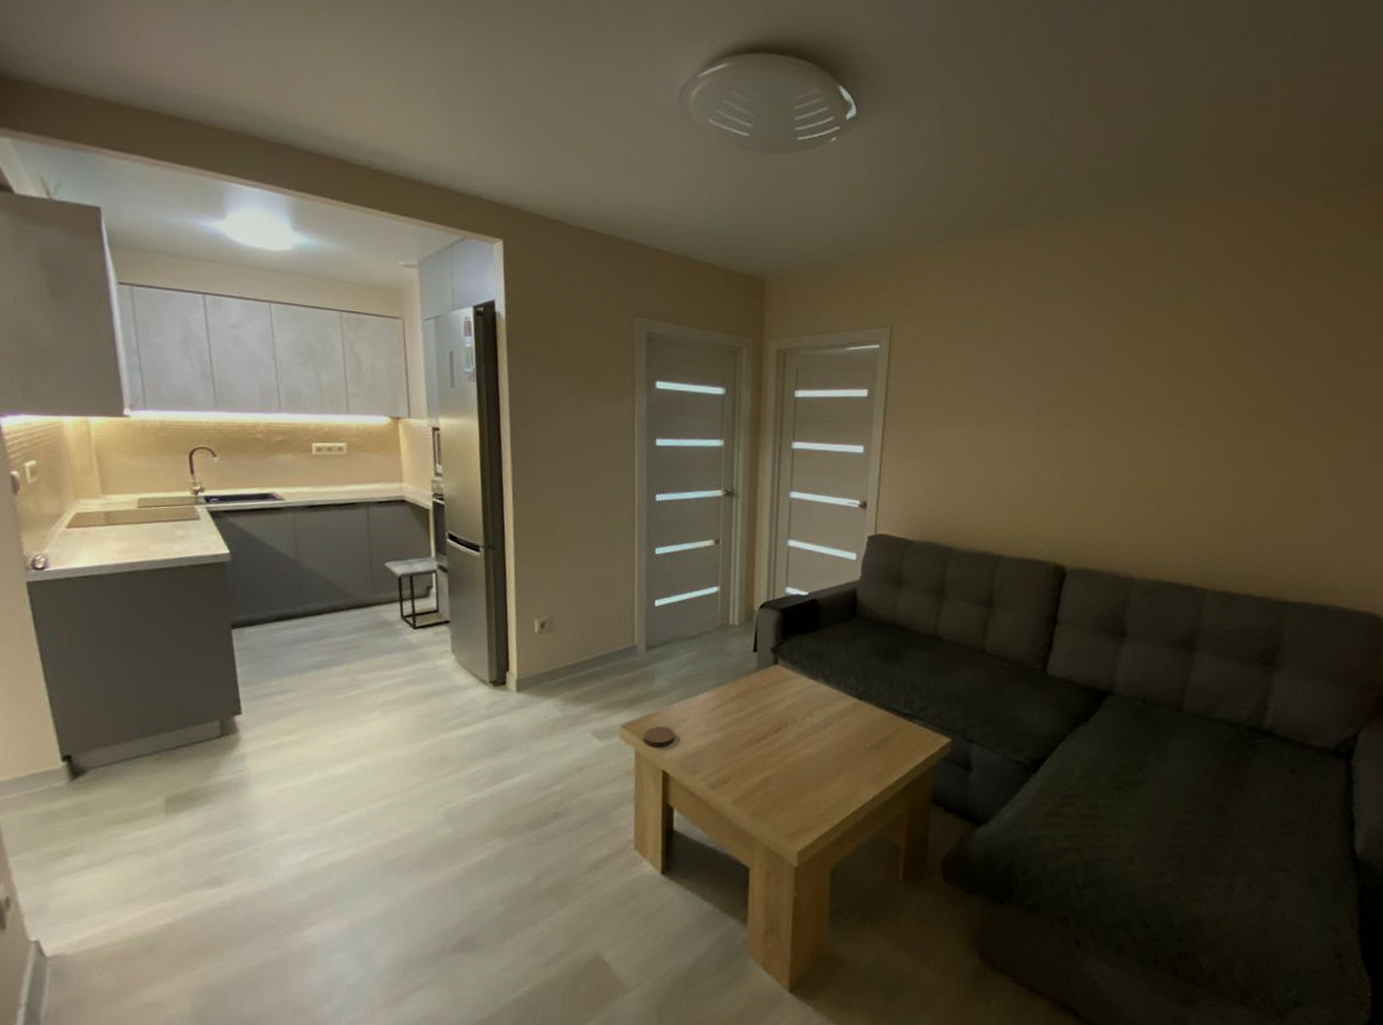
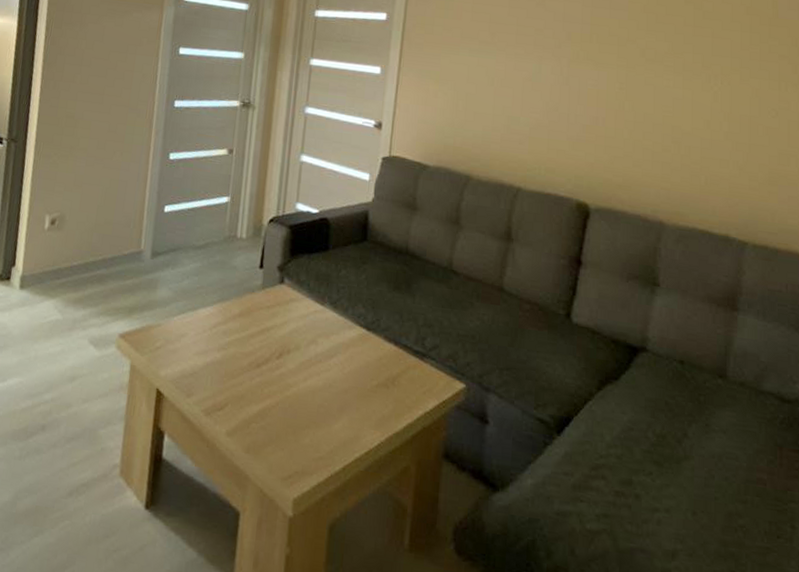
coaster: present [643,726,675,747] -> none [140,339,173,363]

